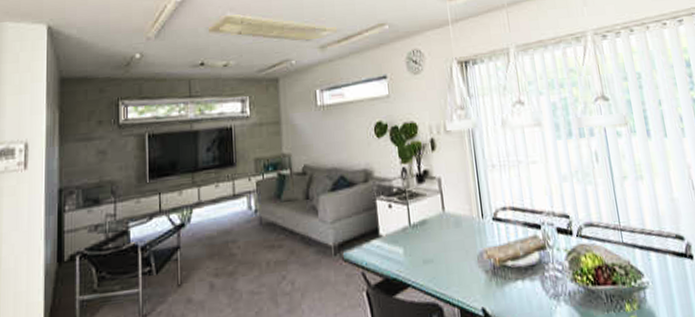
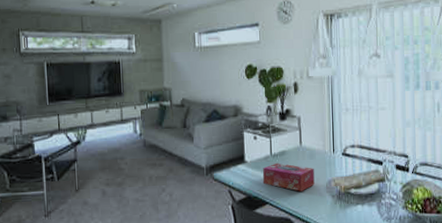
tissue box: none [401,234,464,268] -> present [263,162,315,191]

